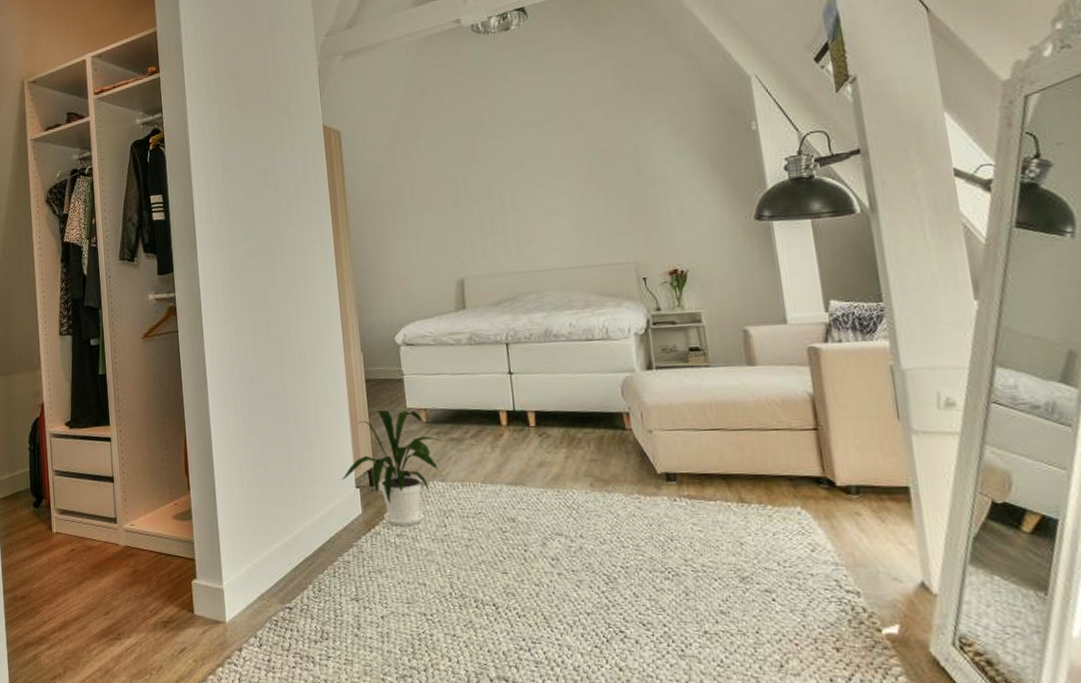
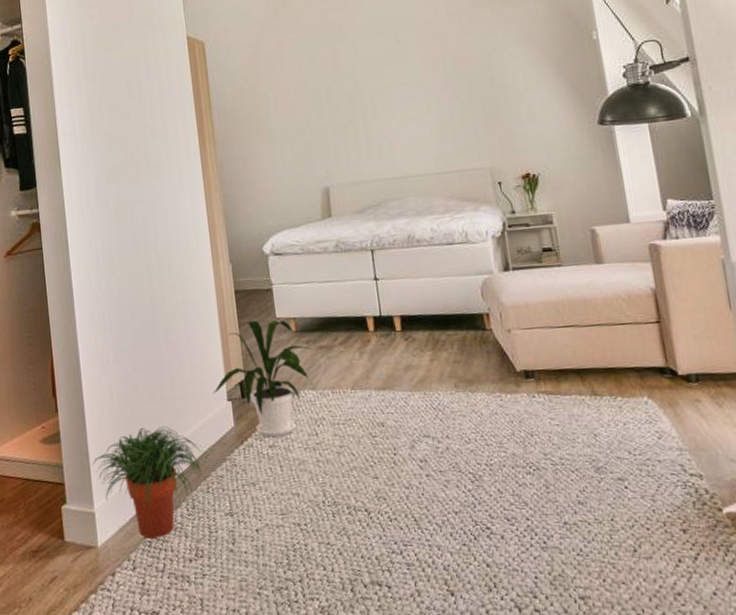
potted plant: none [221,509,329,618] -> present [92,426,202,539]

